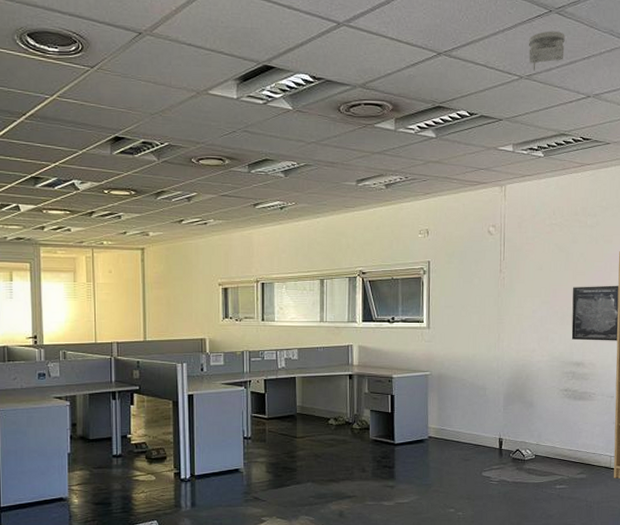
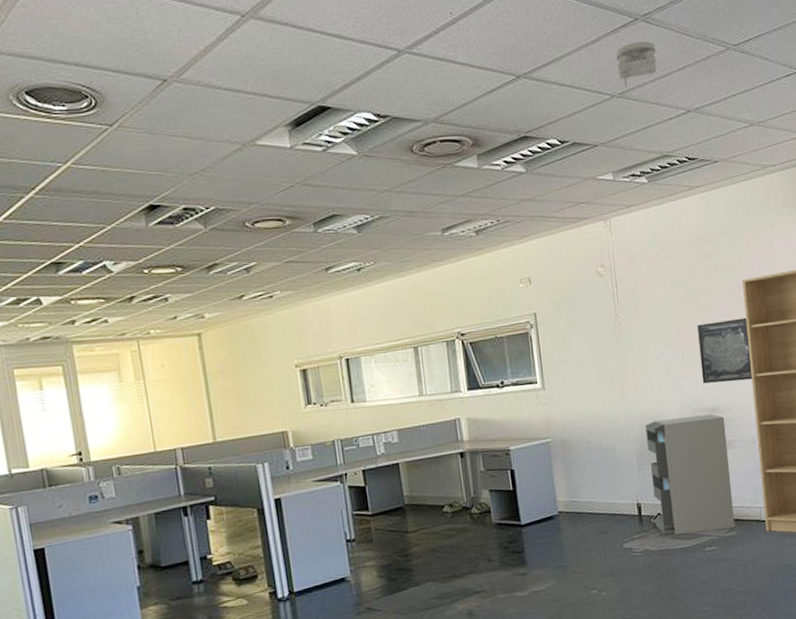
storage cabinet: none [513,368,588,472] -> present [645,414,736,535]

